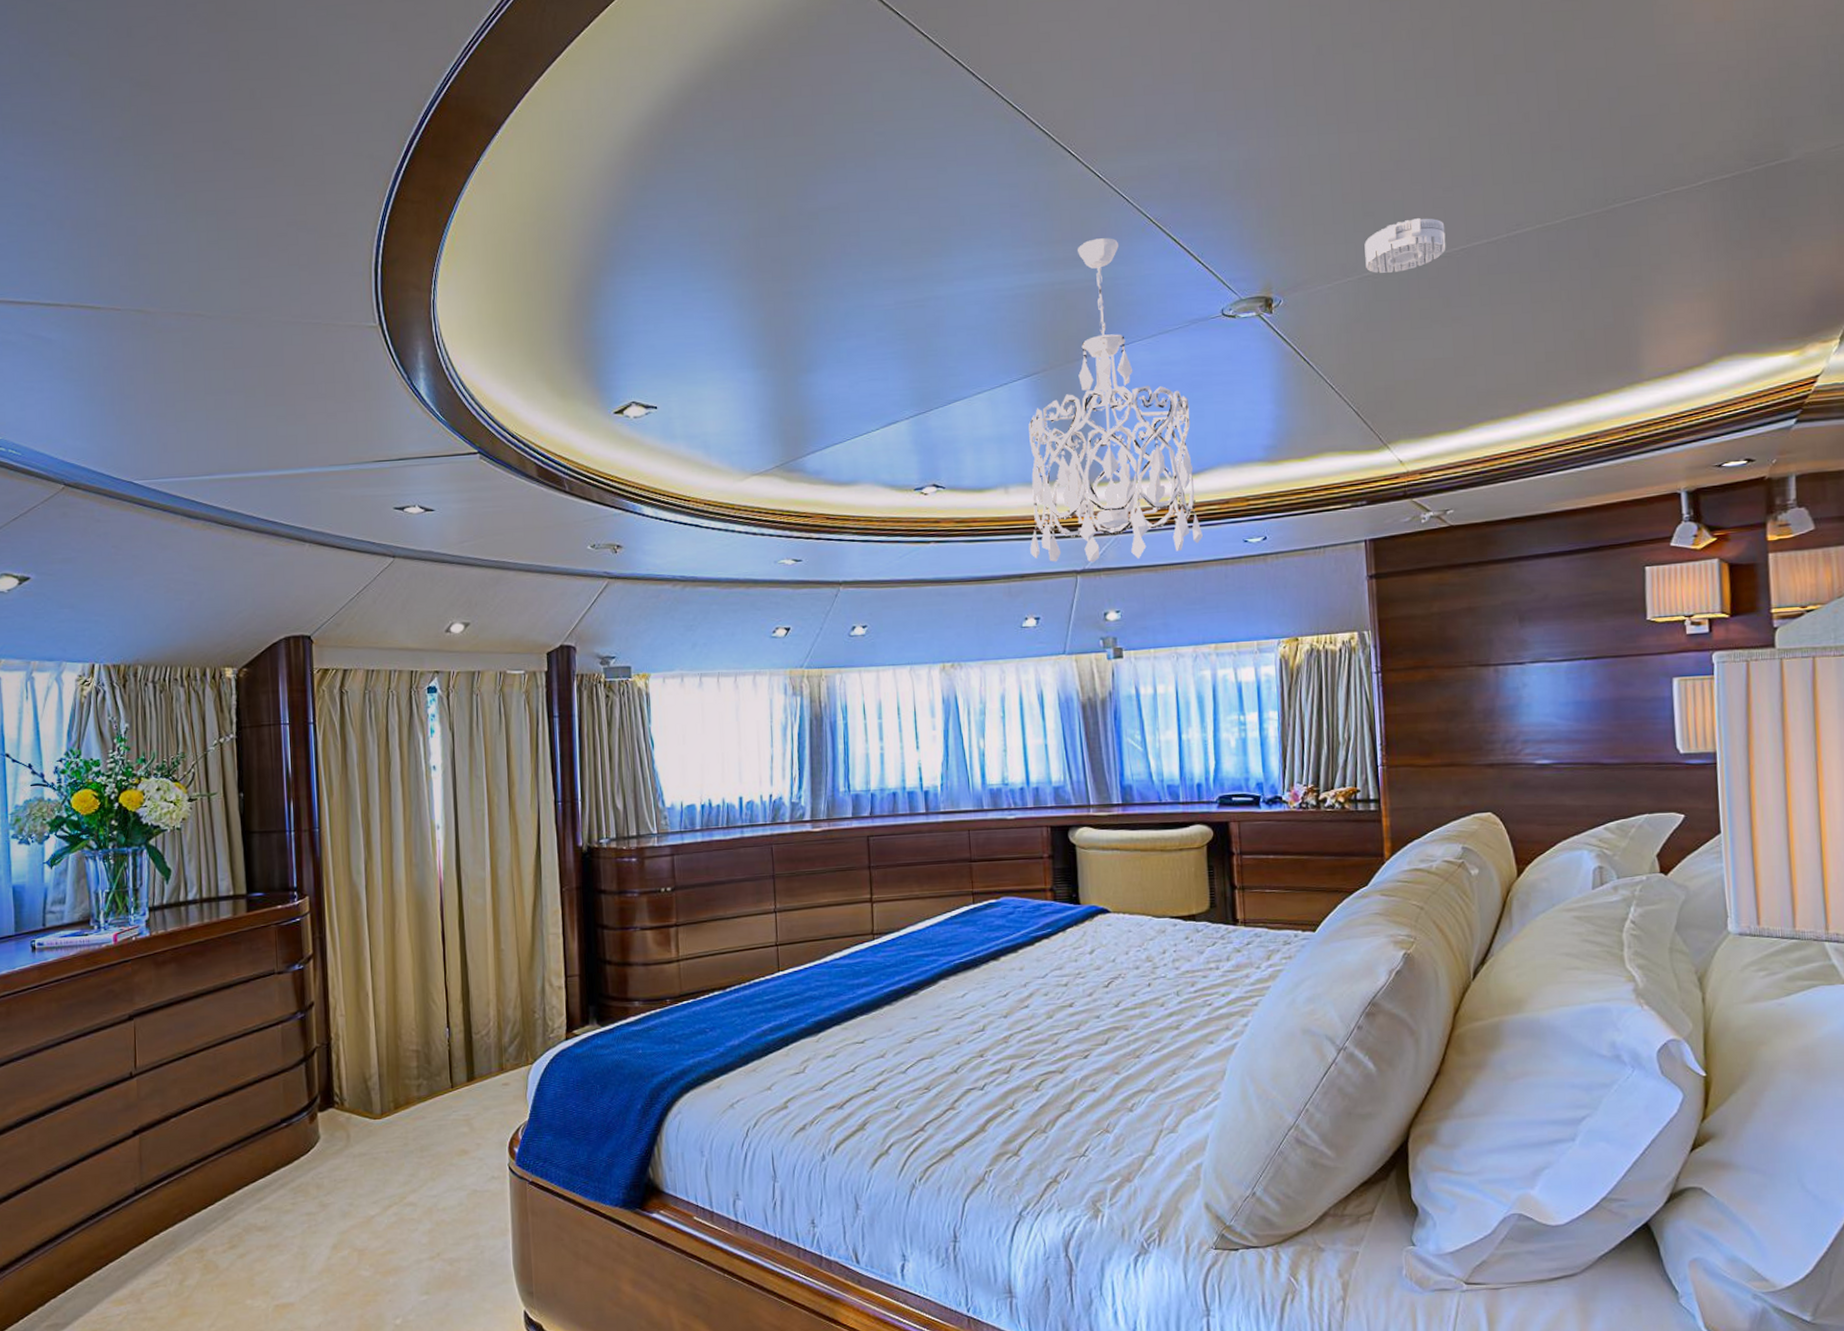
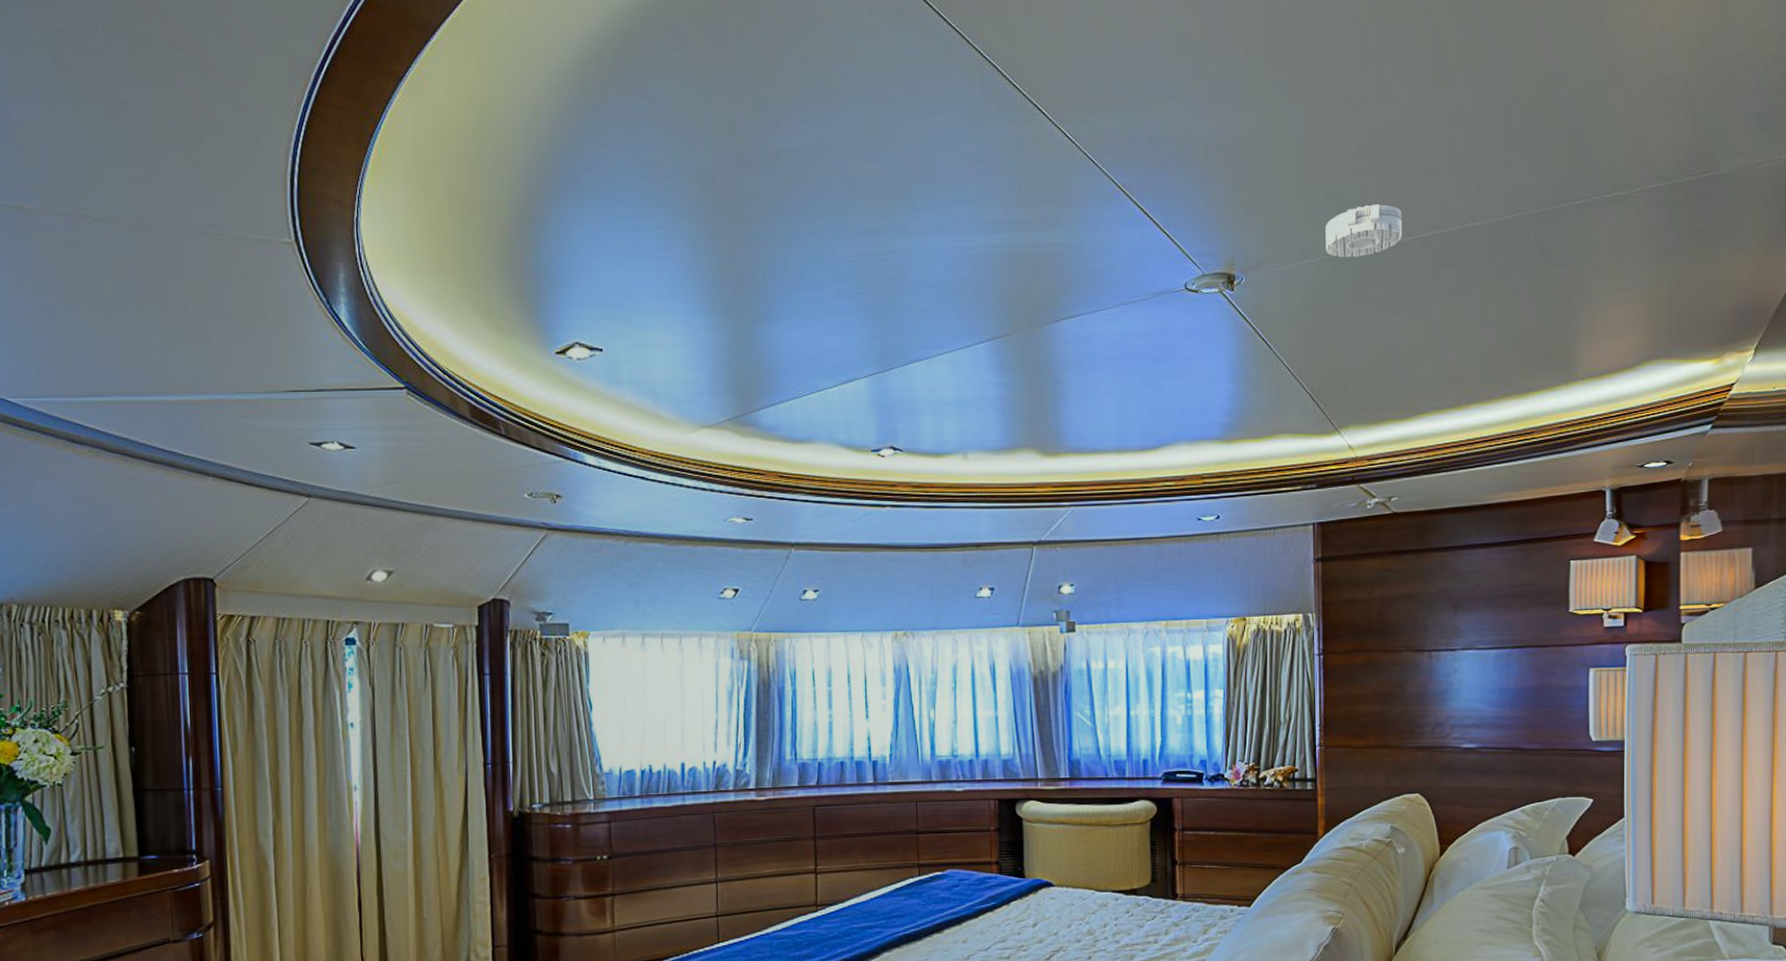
chandelier: present [1028,238,1204,563] -> none [987,202,1159,534]

